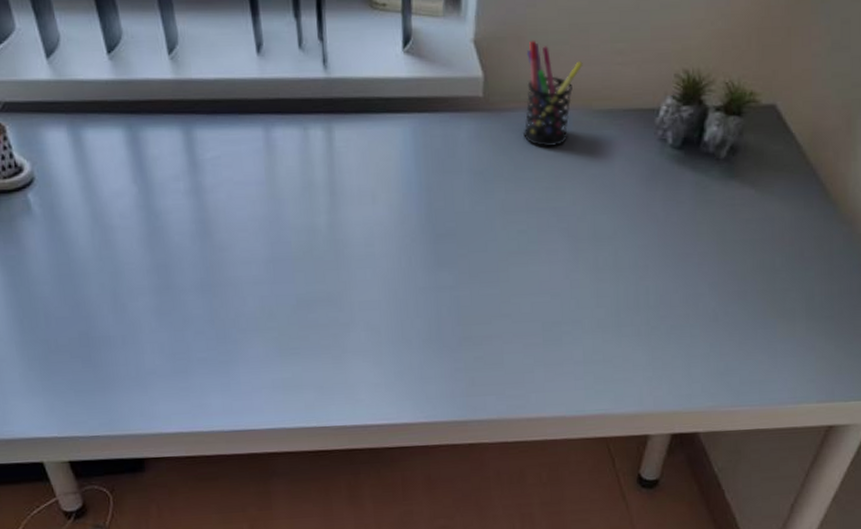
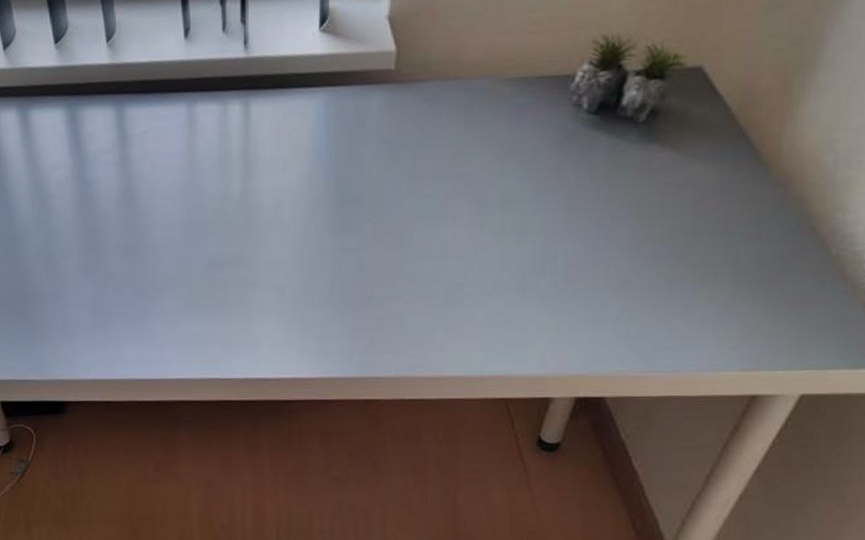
pen holder: present [523,40,583,148] -> none [434,13,497,116]

